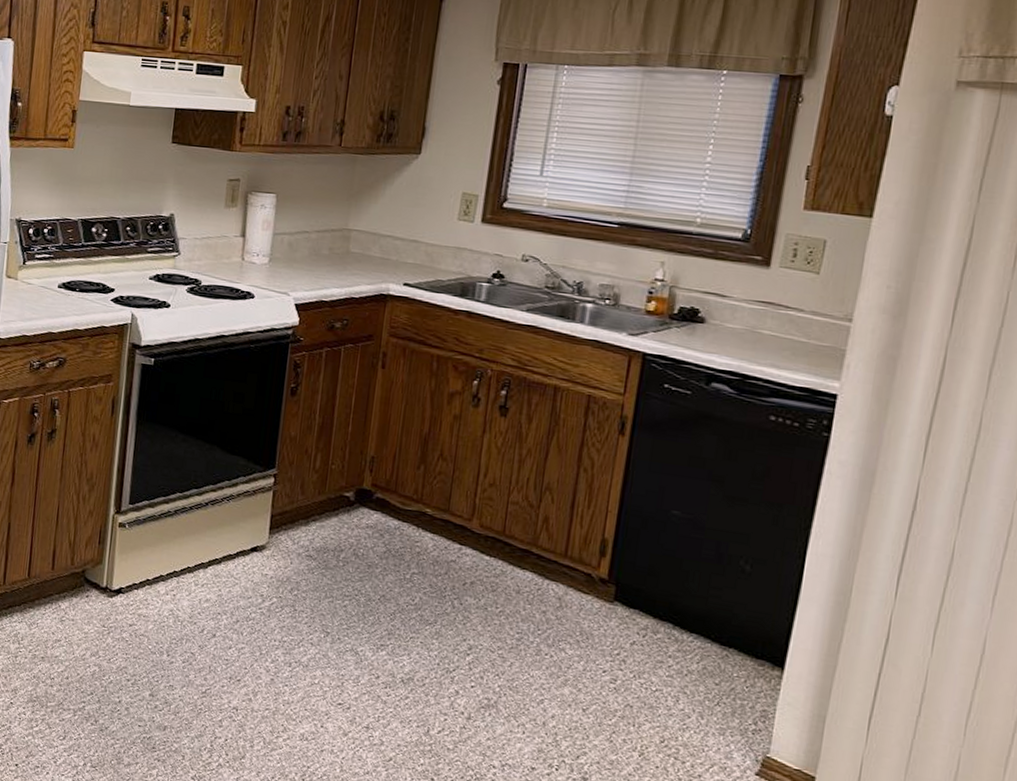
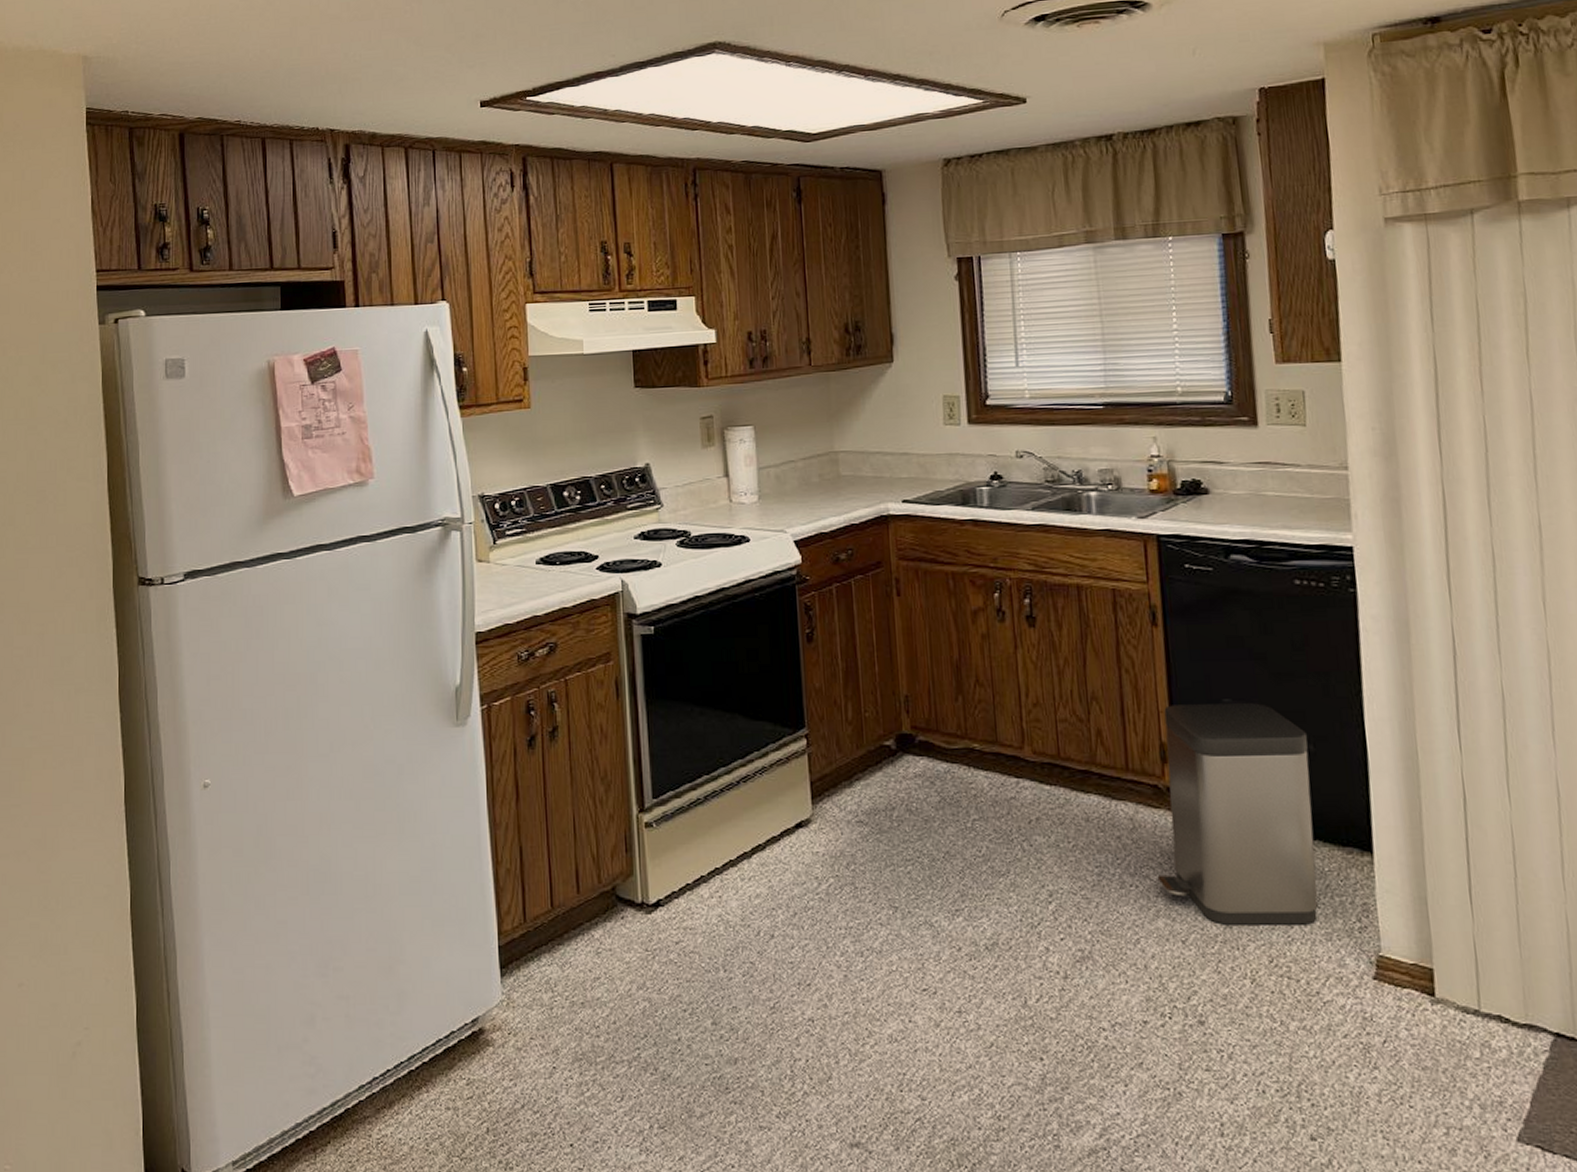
pedal bin: none [572,507,747,718] -> present [1157,702,1318,925]

